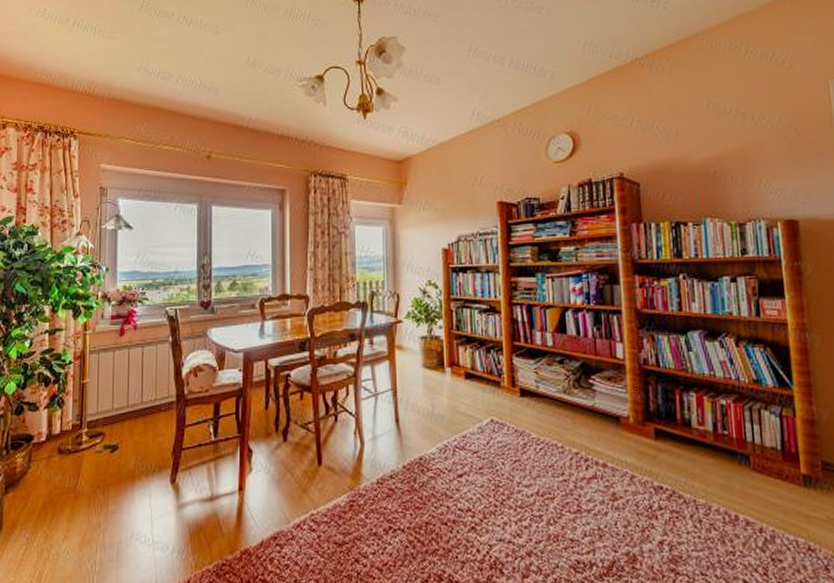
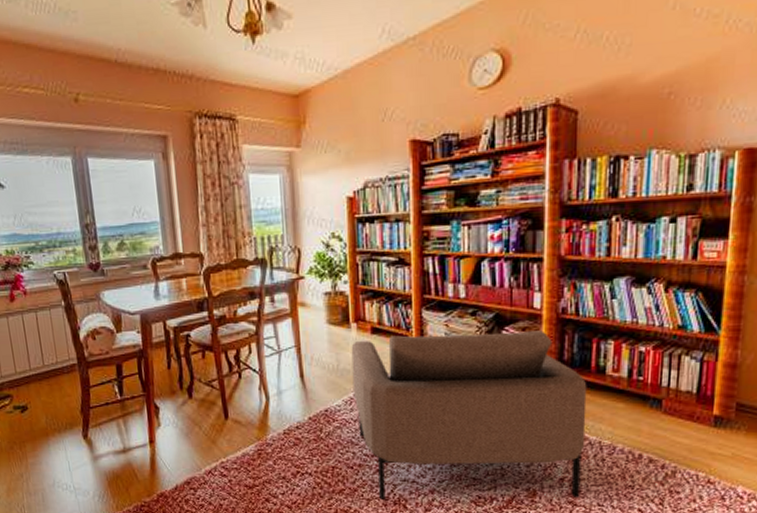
armchair: none [445,381,682,564] -> present [351,330,587,499]

